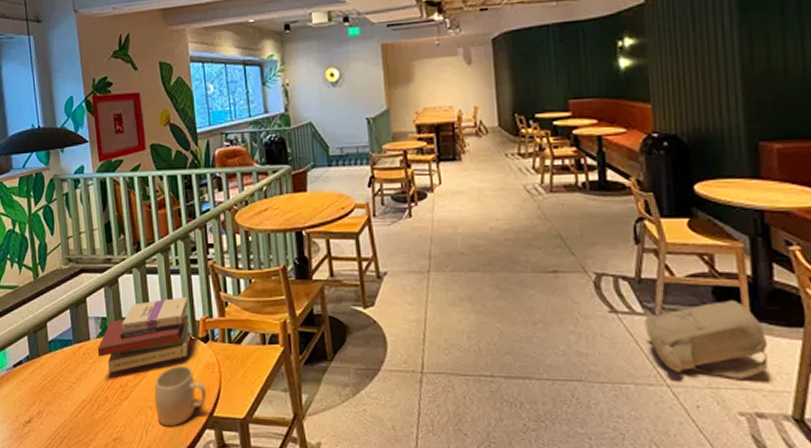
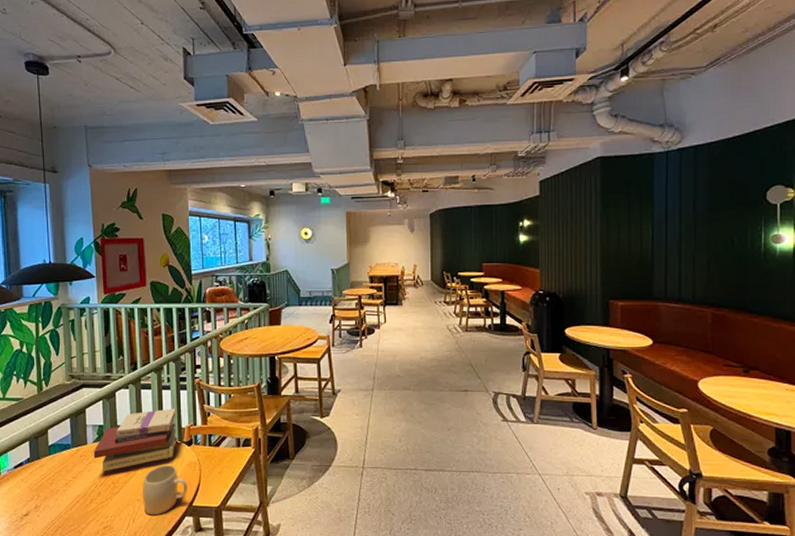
backpack: present [644,299,768,379] -> none [526,412,607,469]

